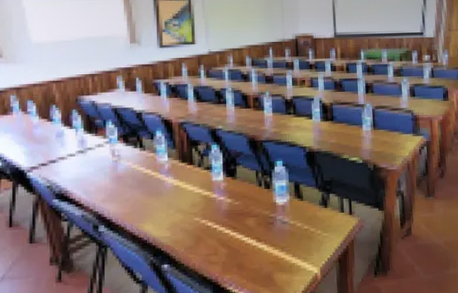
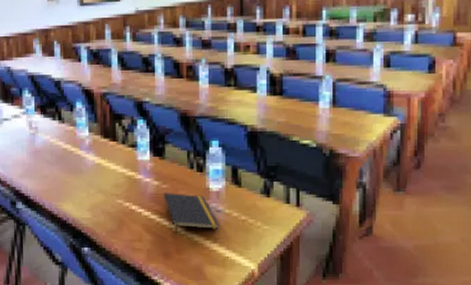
notepad: none [236,208,286,247] -> present [163,191,219,235]

